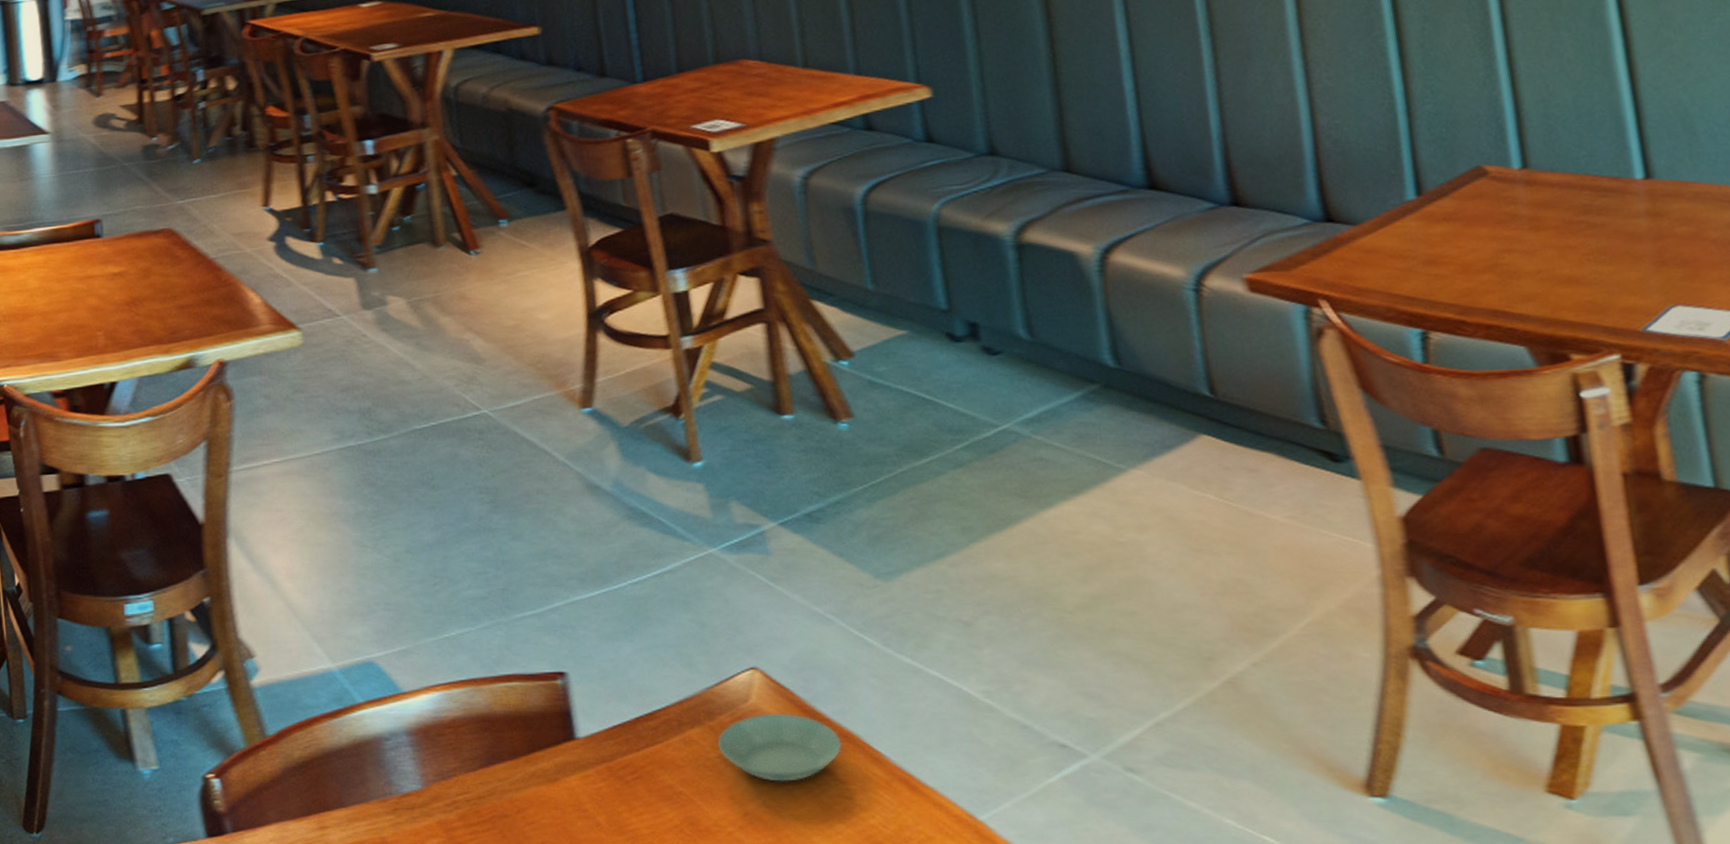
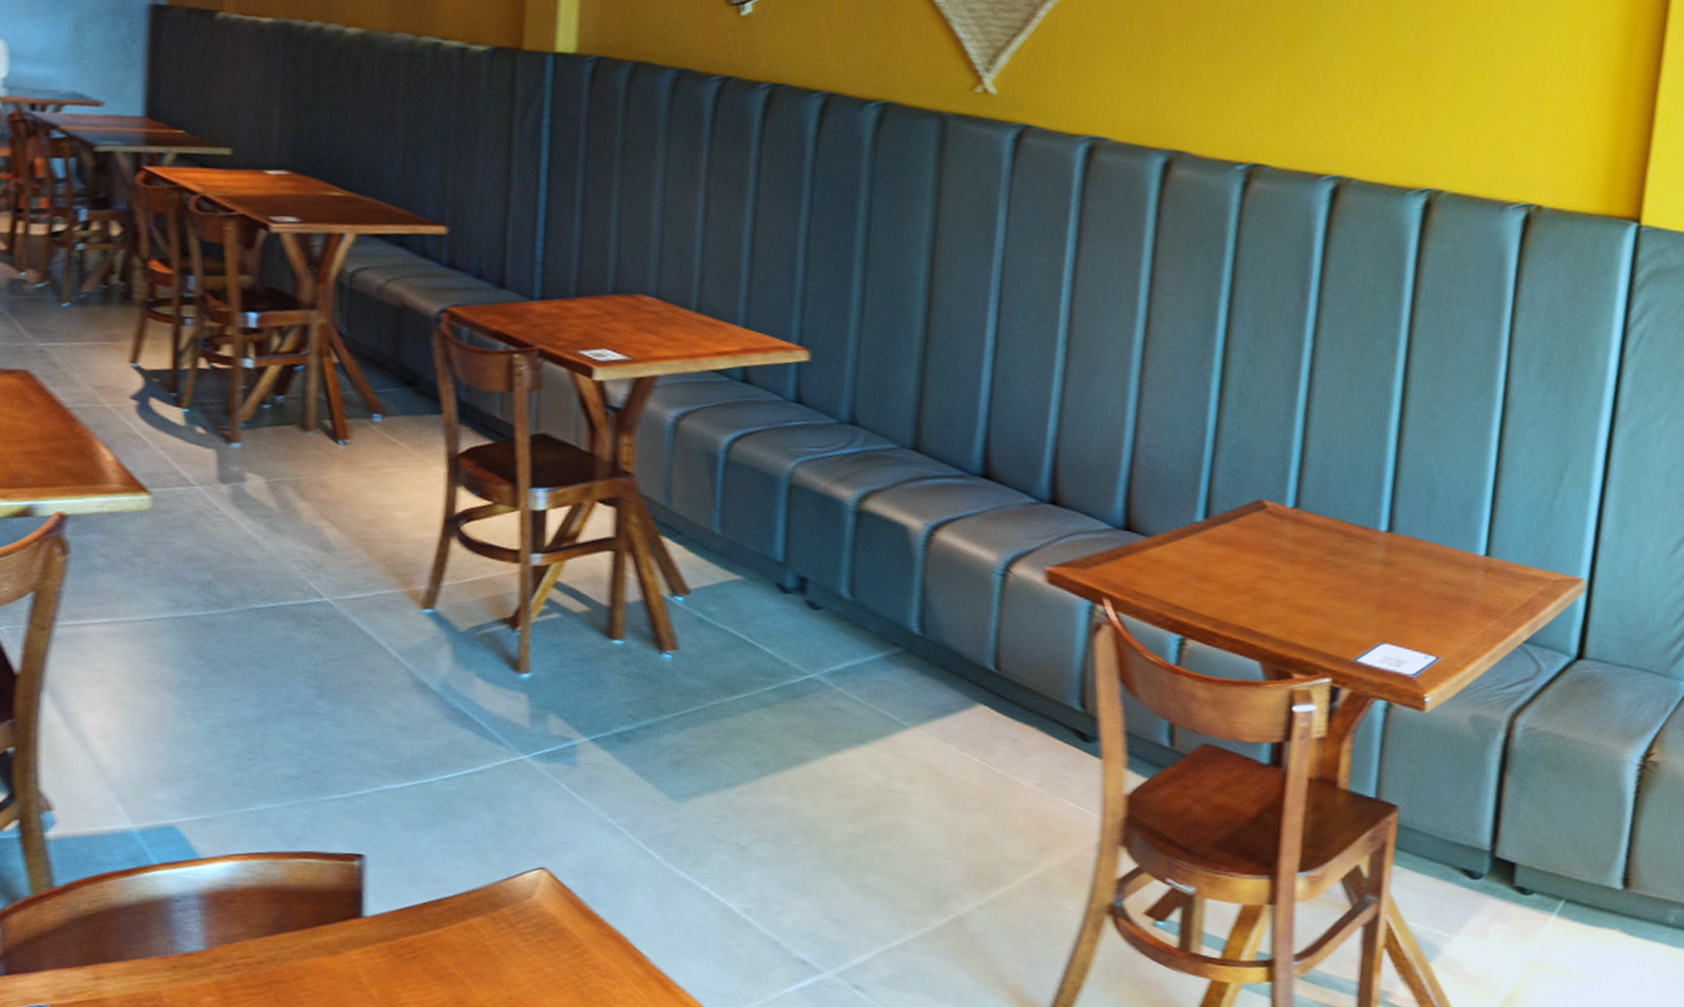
saucer: present [717,713,842,782] -> none [496,909,610,973]

